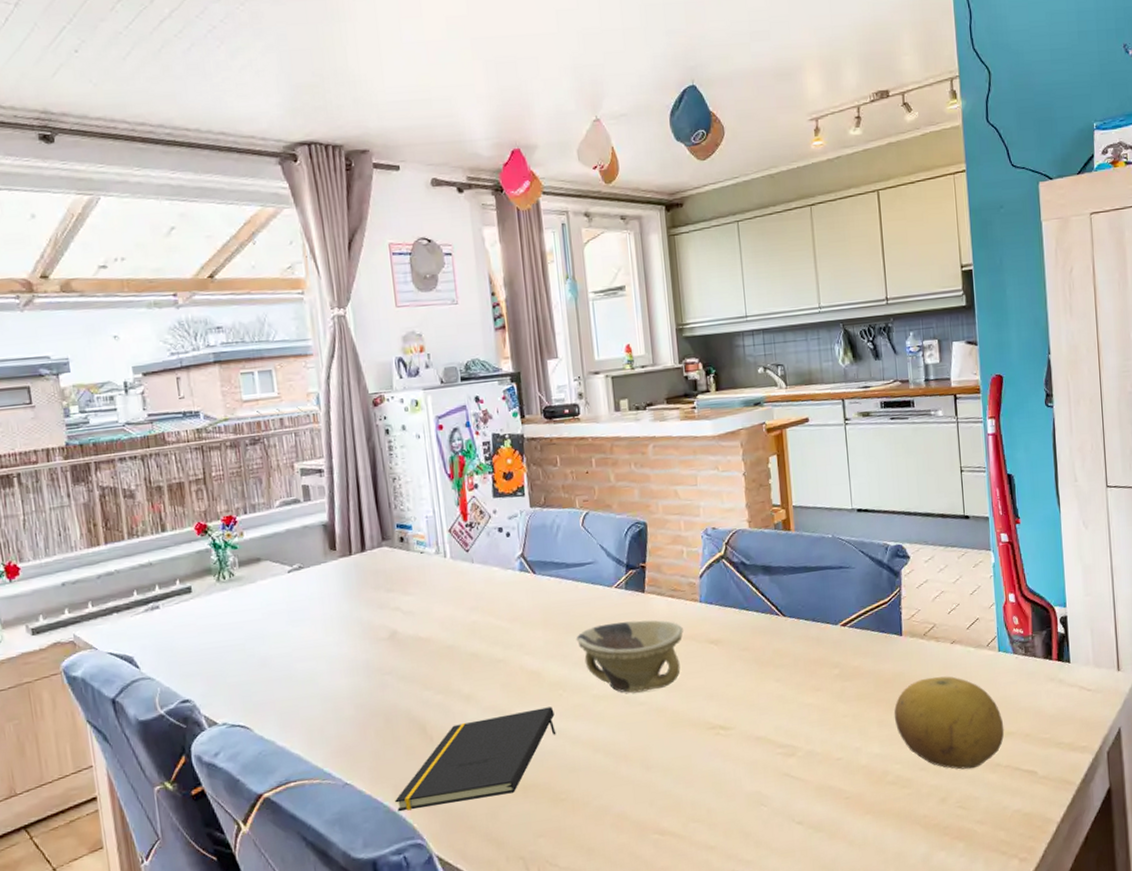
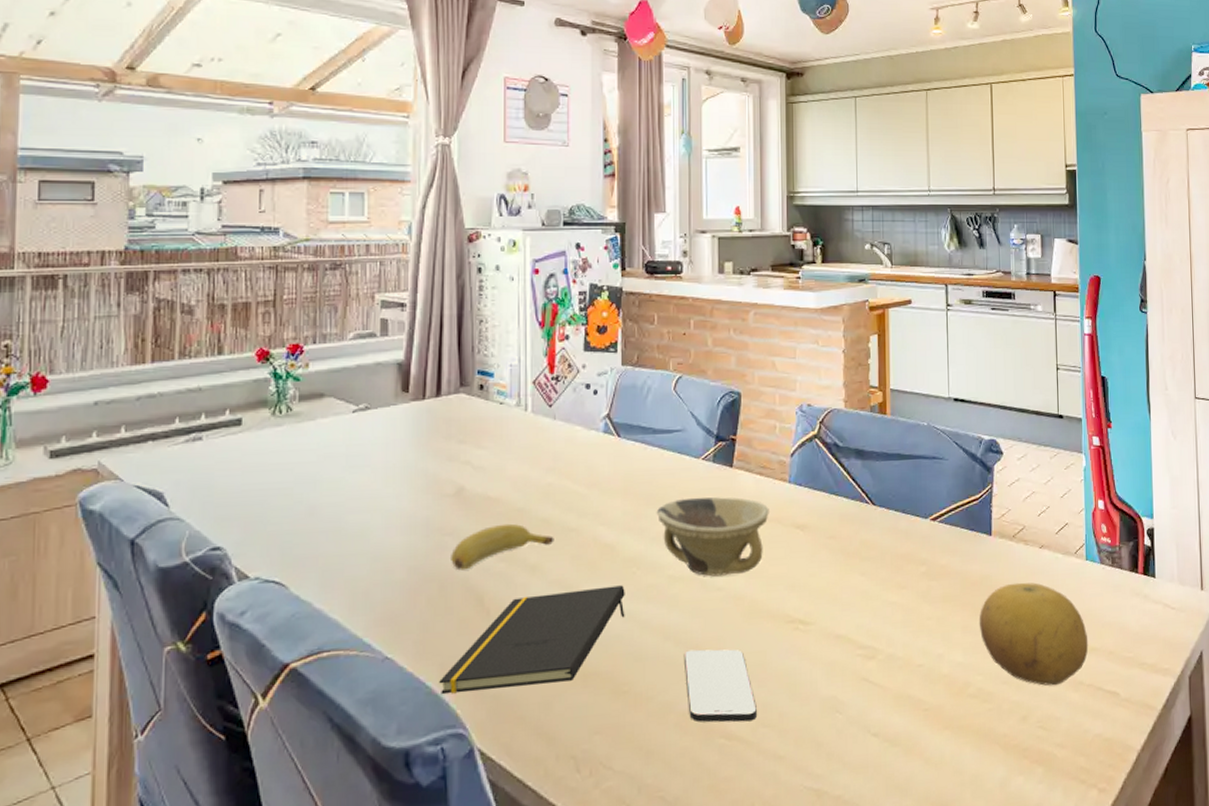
banana: none [392,659,484,705] -> present [451,523,554,571]
smartphone: none [614,756,687,822] -> present [685,649,757,723]

